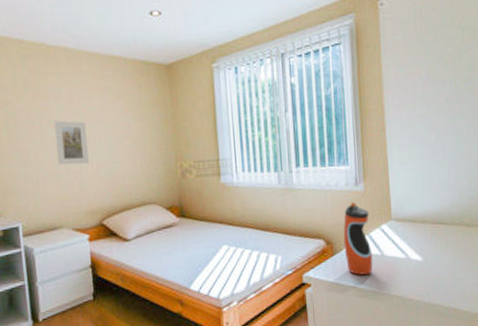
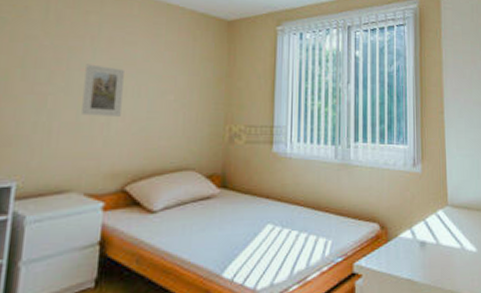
water bottle: present [343,202,373,275] -> none [399,184,428,266]

